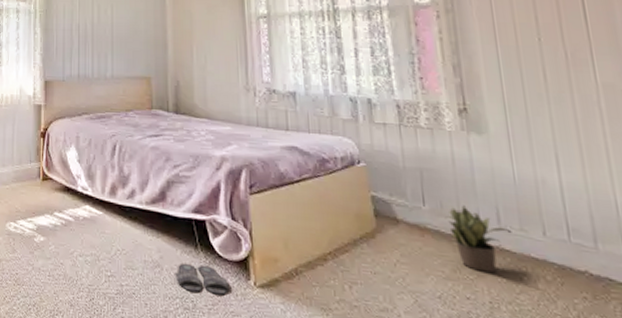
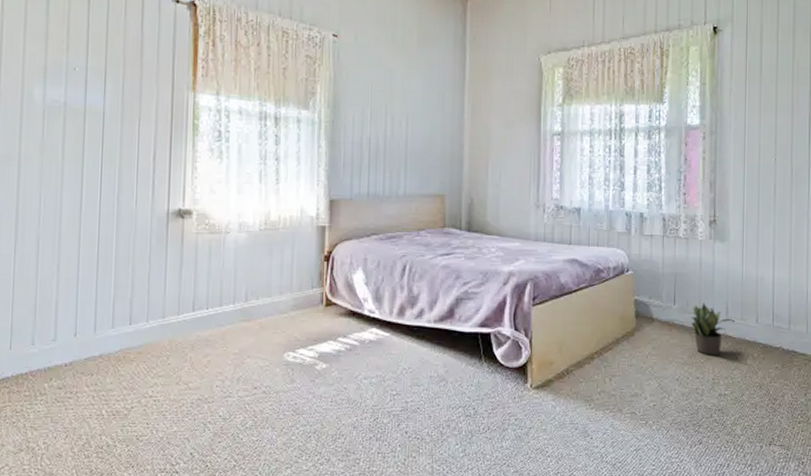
slippers: present [175,263,229,295] -> none [459,374,508,401]

